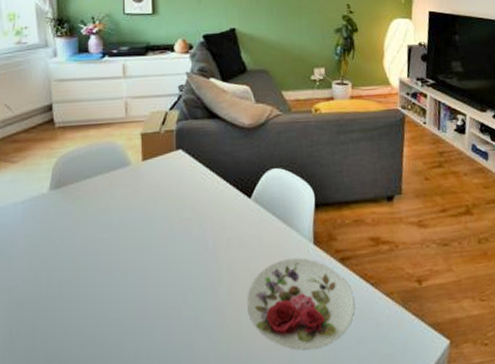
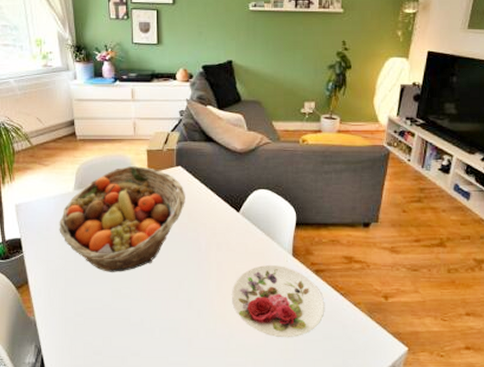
fruit basket: none [28,153,188,294] -> present [59,166,185,272]

